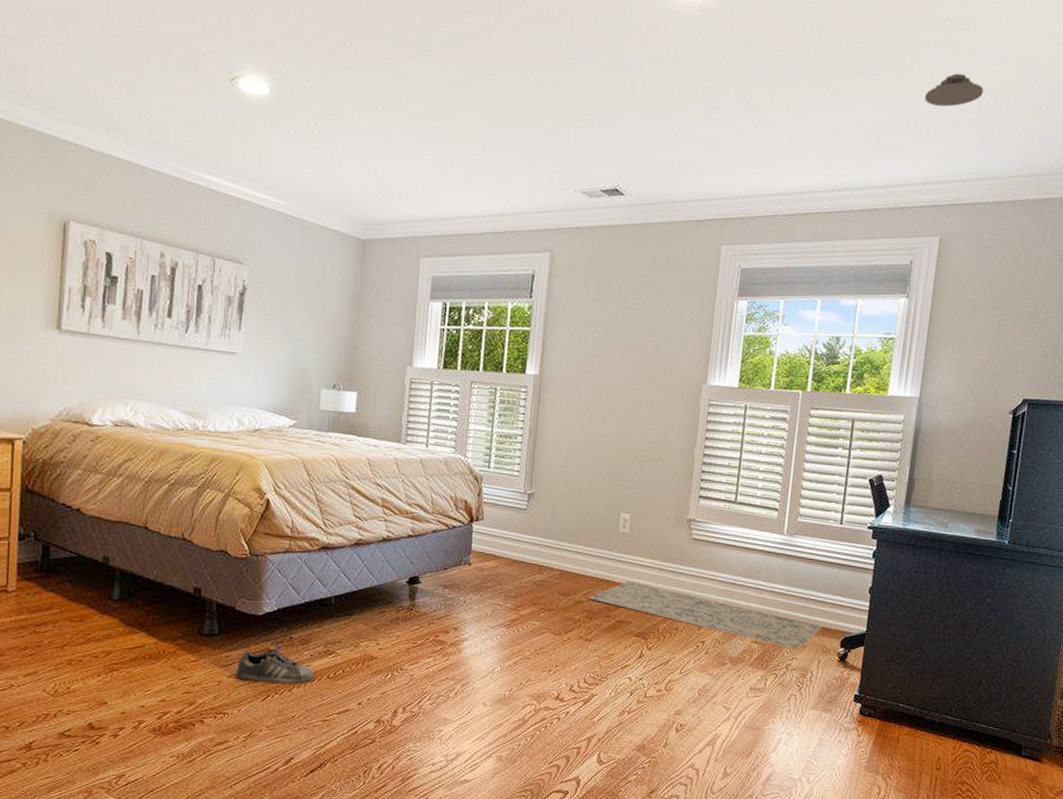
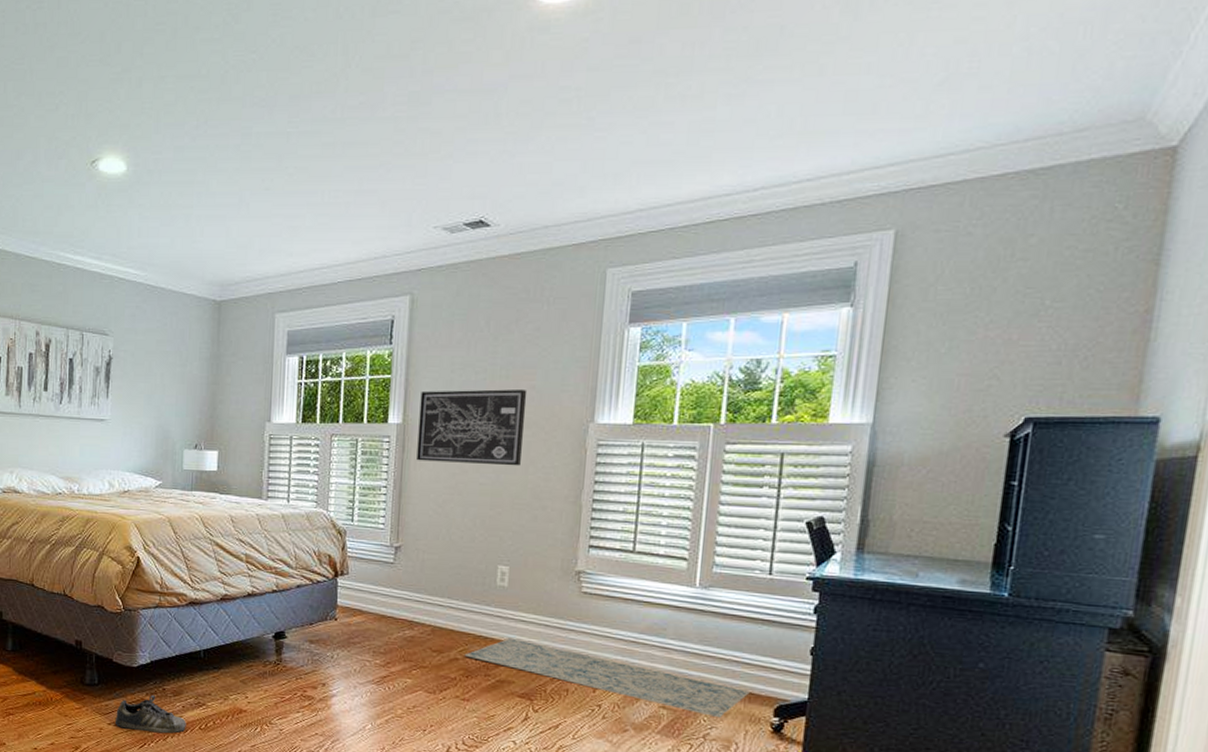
wall art: none [551,345,652,421] -> present [416,388,528,466]
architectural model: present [925,73,984,107] -> none [869,29,953,73]

